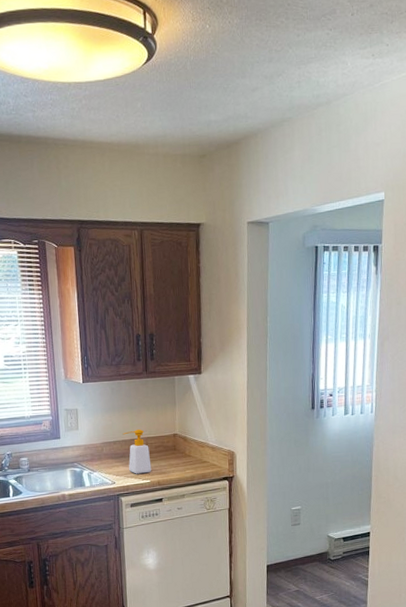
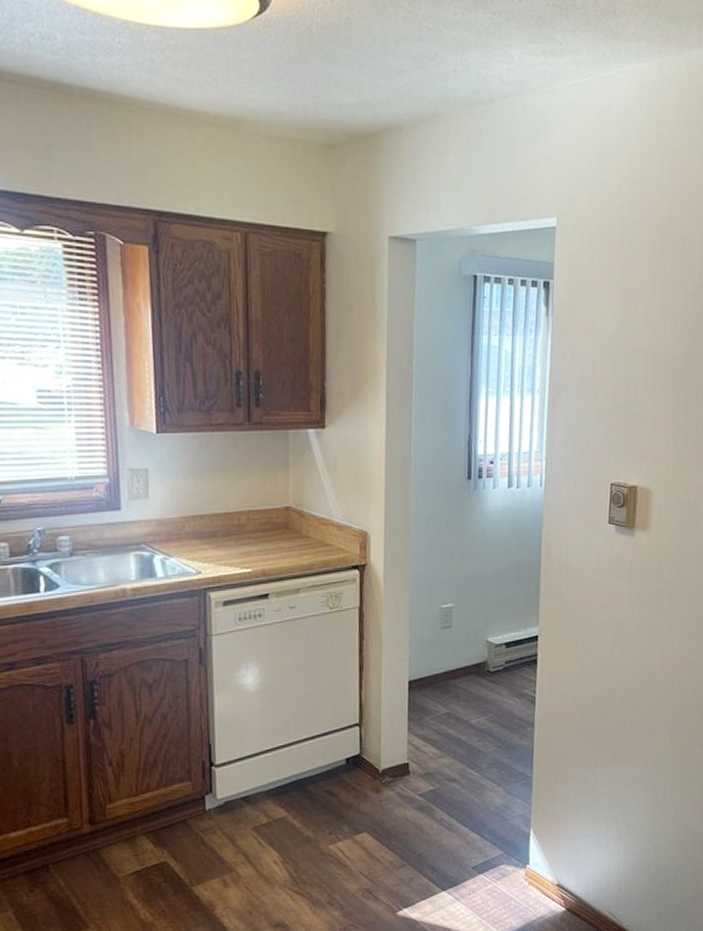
soap bottle: present [122,429,152,474] -> none [213,498,254,561]

